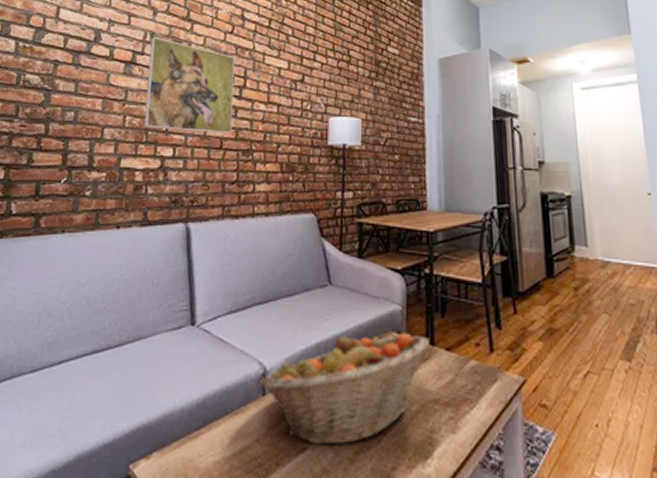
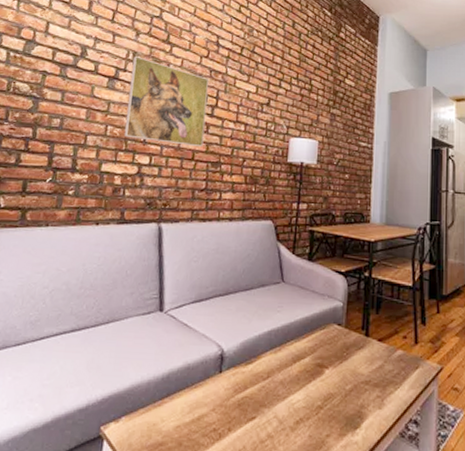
fruit basket: present [260,332,429,446] -> none [218,324,364,416]

